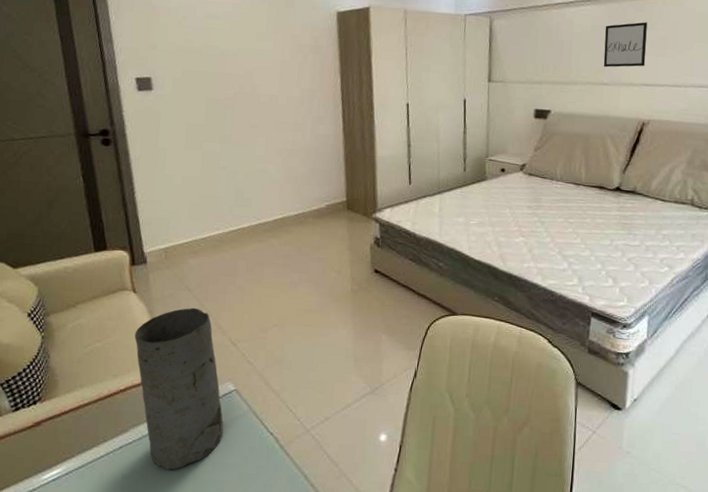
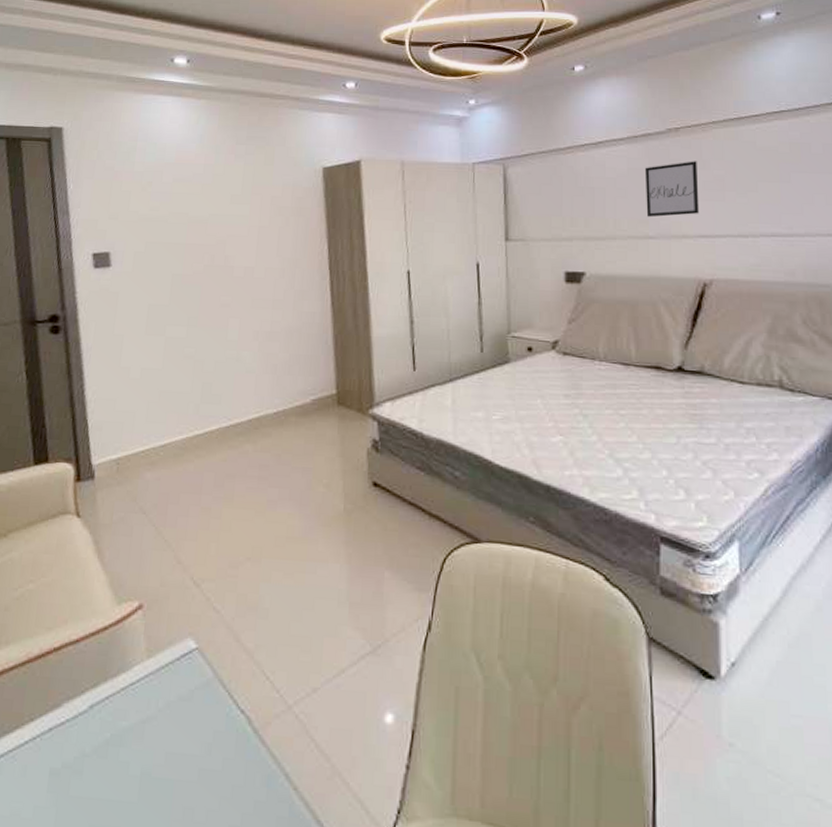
vase: present [134,307,224,471] -> none [75,535,182,765]

